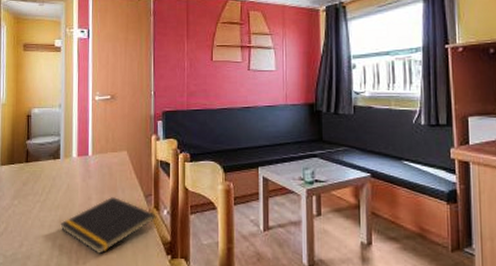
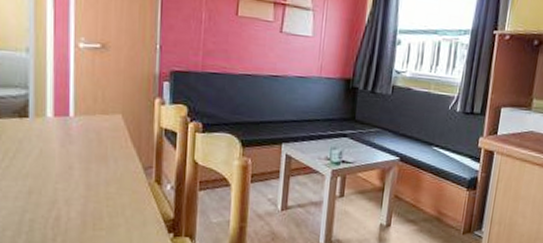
notepad: present [60,197,156,254] -> none [30,167,157,230]

